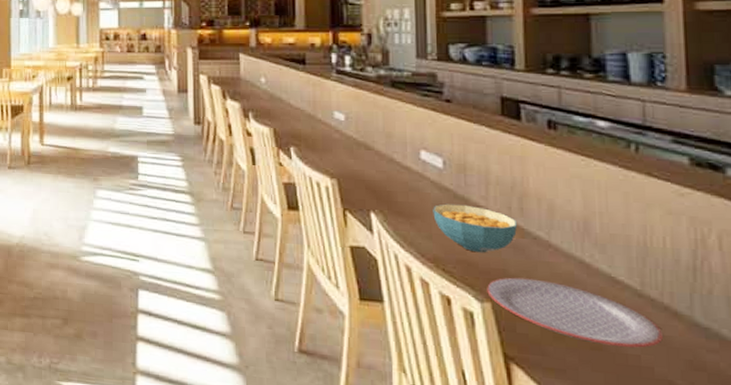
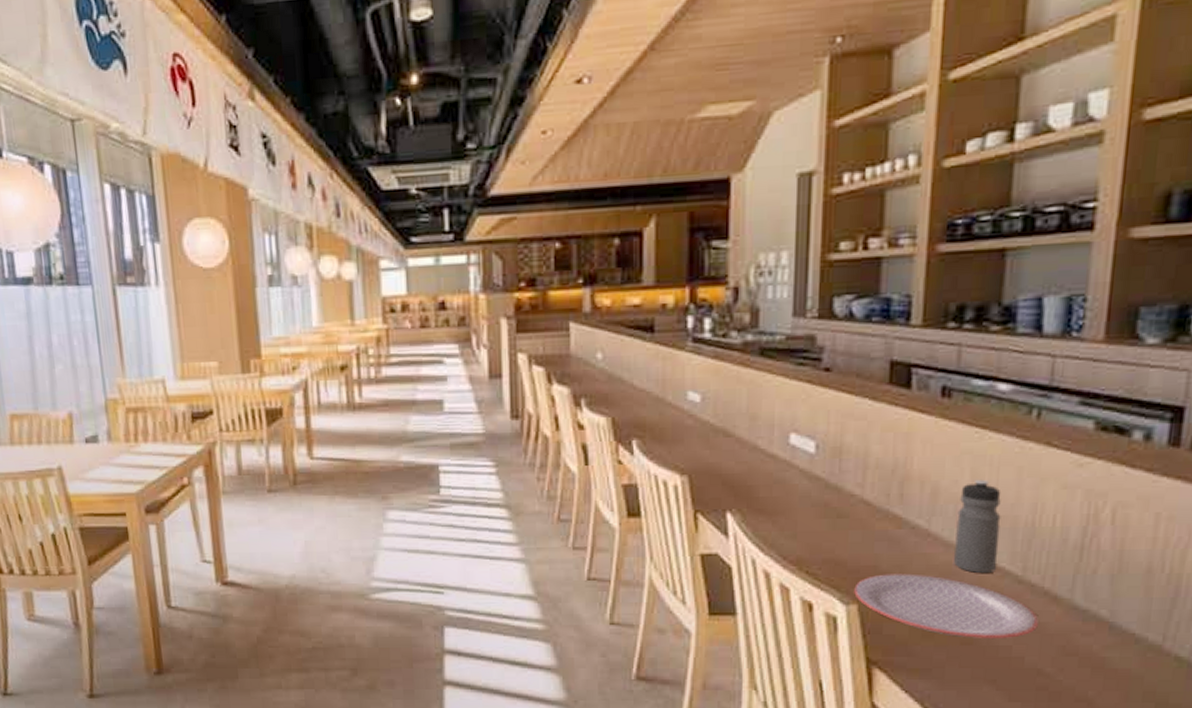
cereal bowl: present [433,204,517,253] -> none [799,495,894,550]
water bottle: none [574,200,616,286] -> present [954,479,1001,574]

